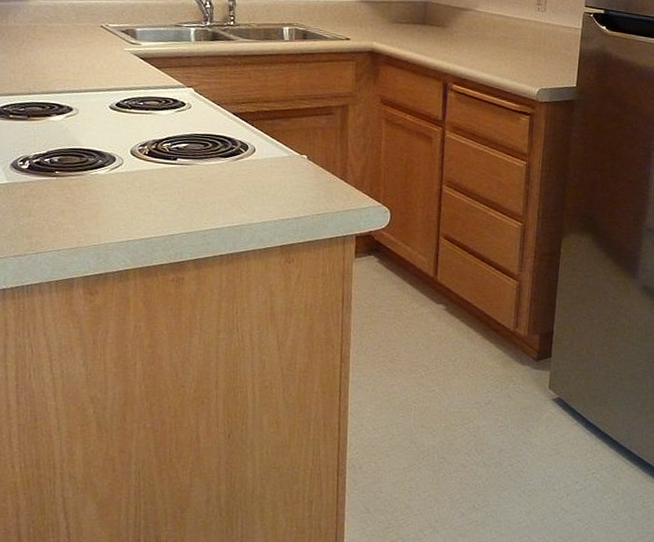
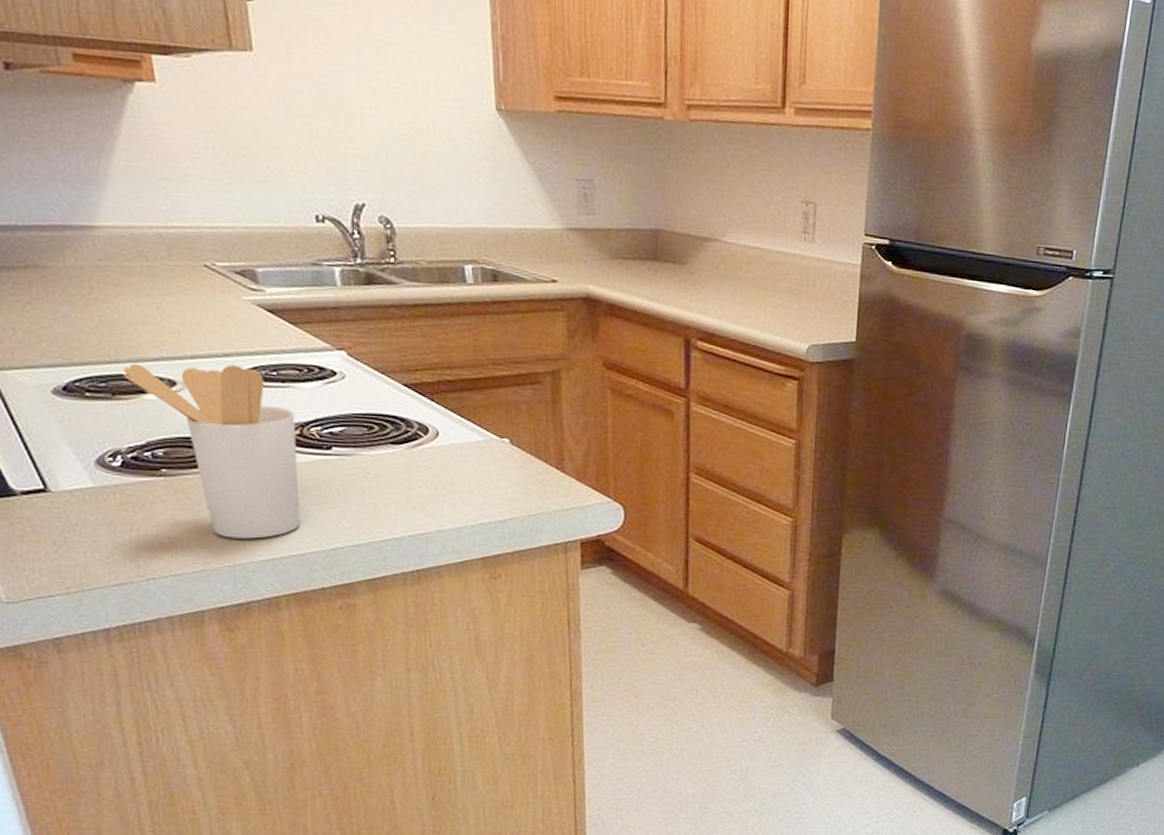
utensil holder: none [37,94,153,226] -> present [123,363,300,539]

